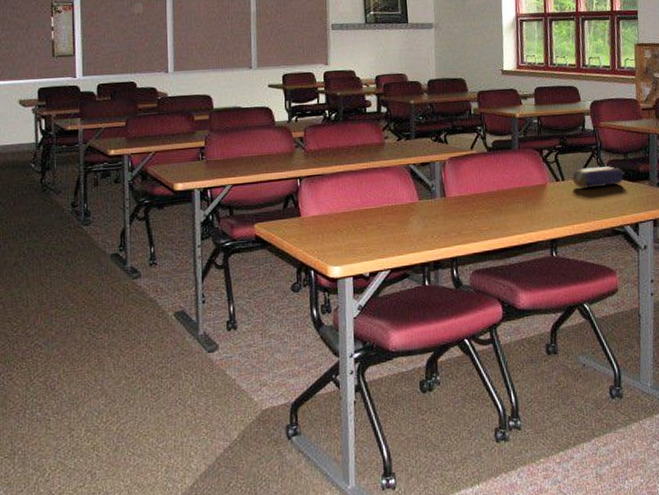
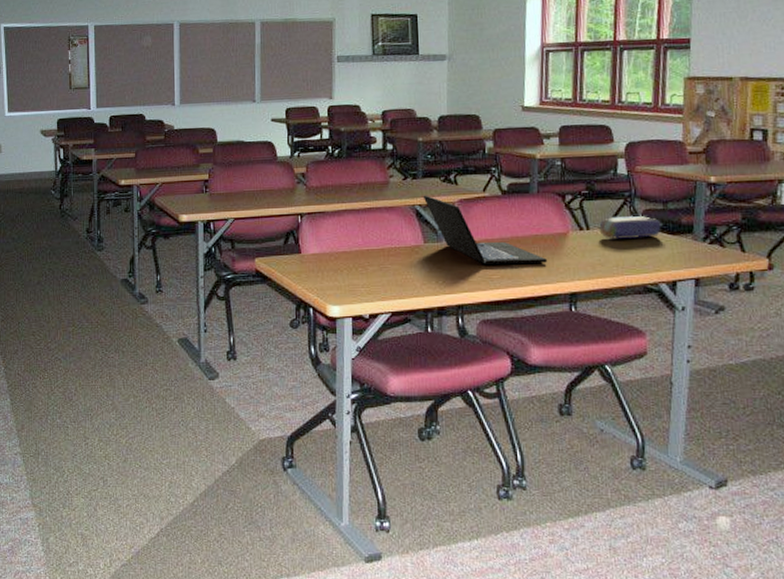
laptop: none [416,154,531,217] -> present [423,195,548,264]

